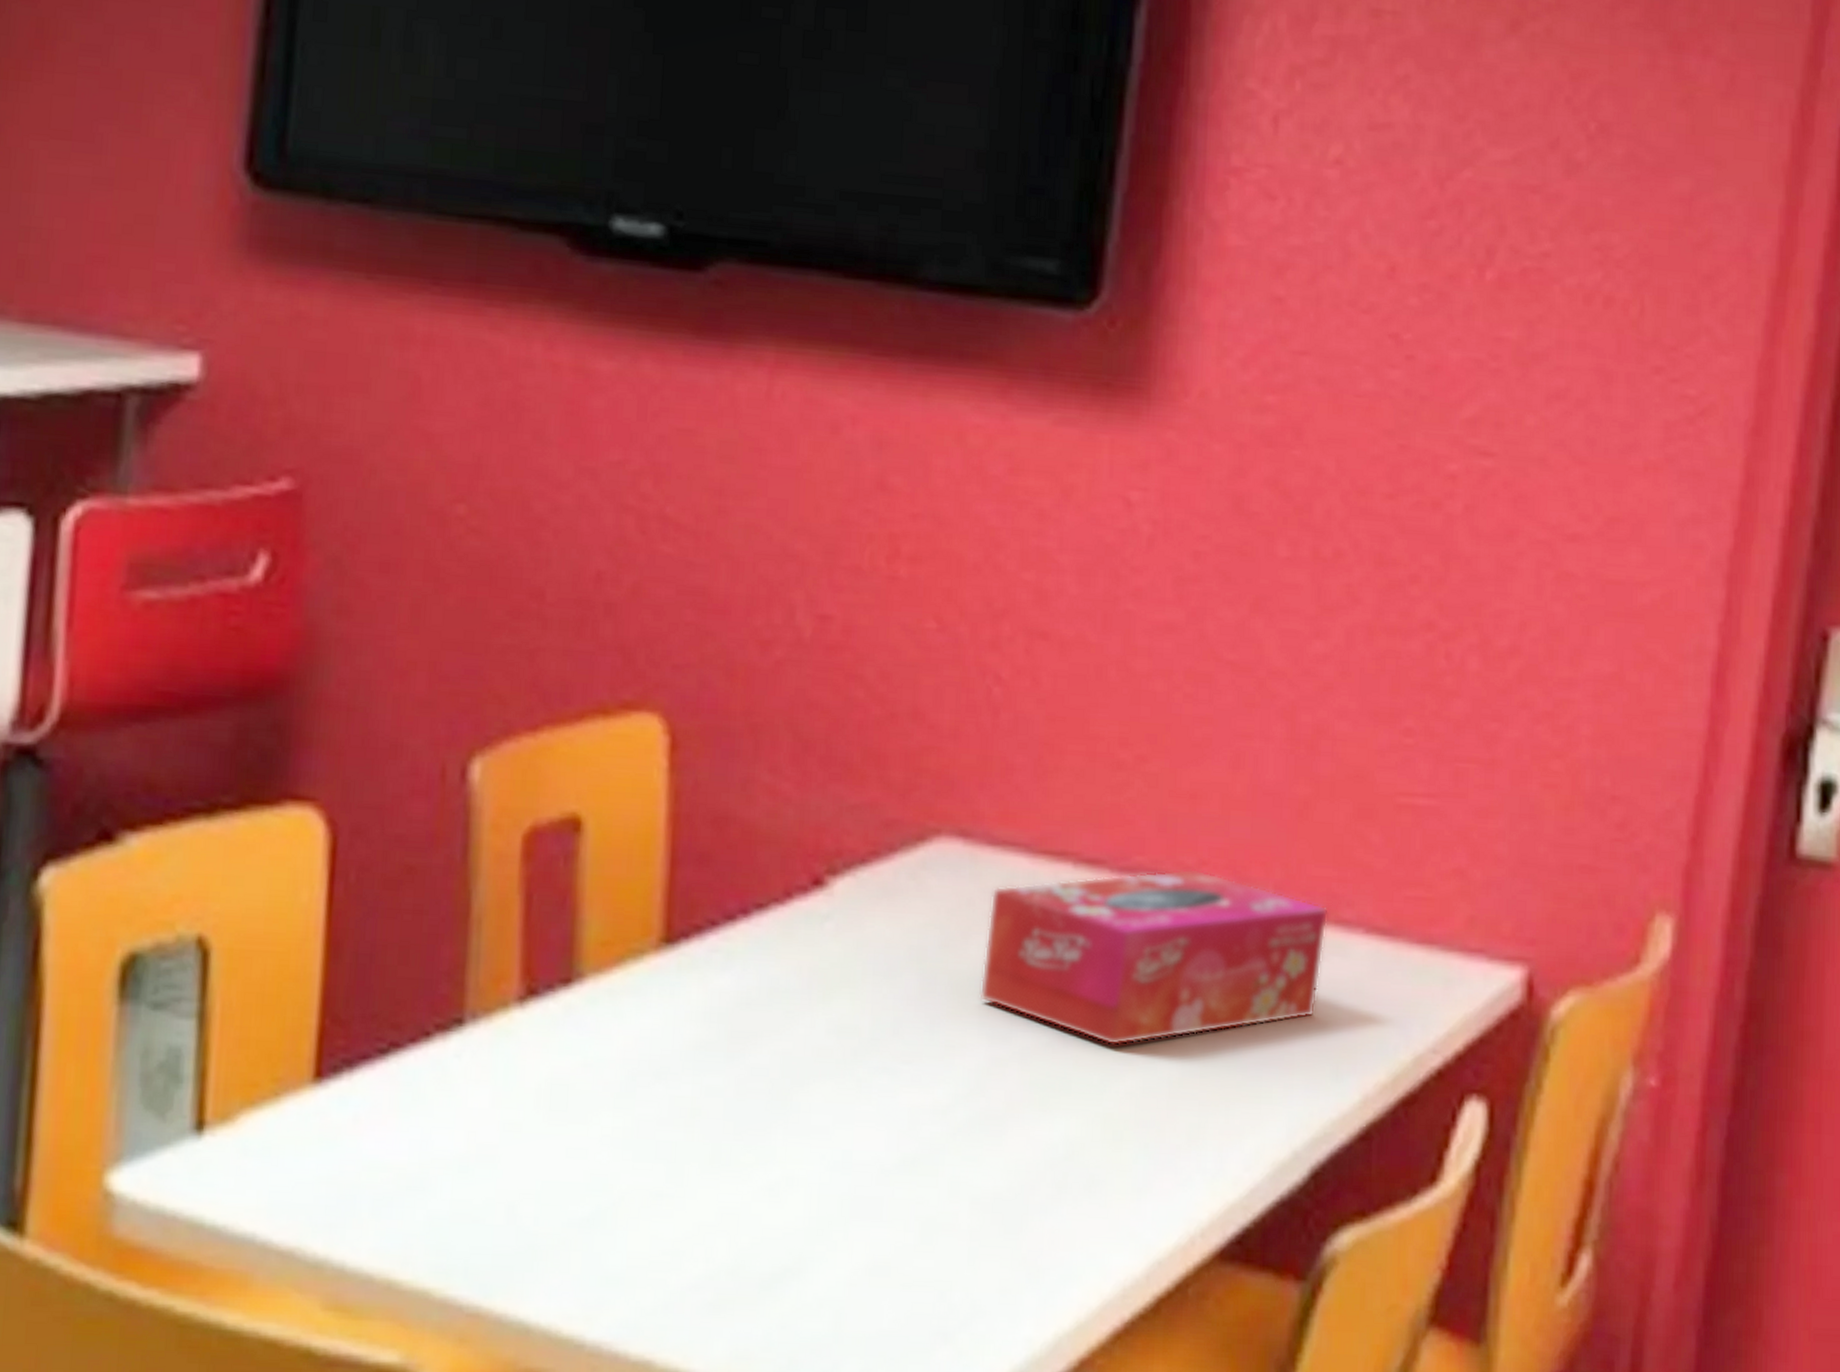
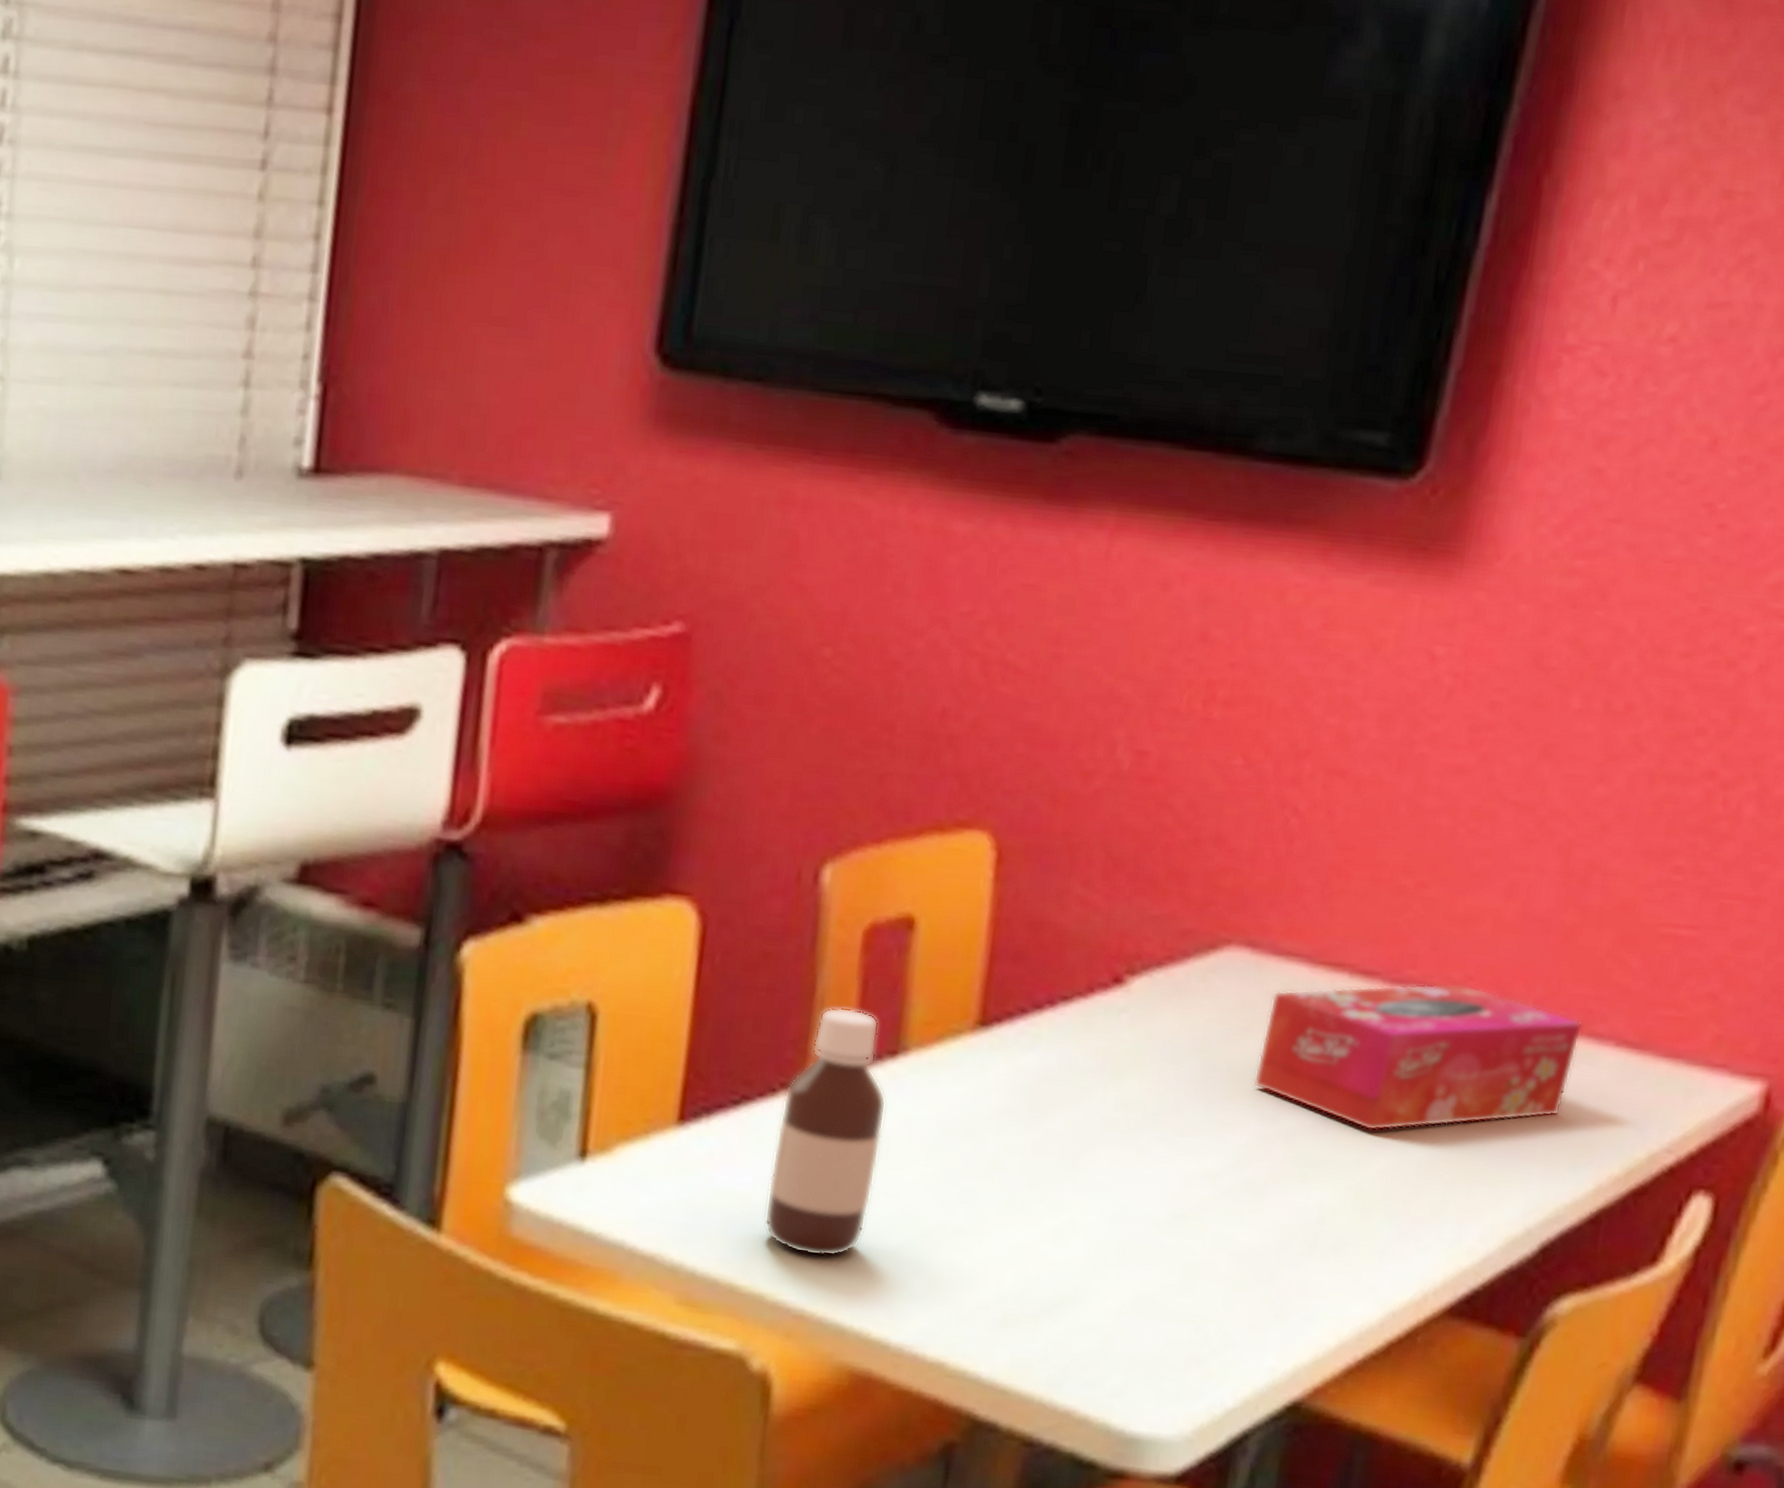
bottle: none [425,928,562,1238] -> present [764,1007,887,1257]

